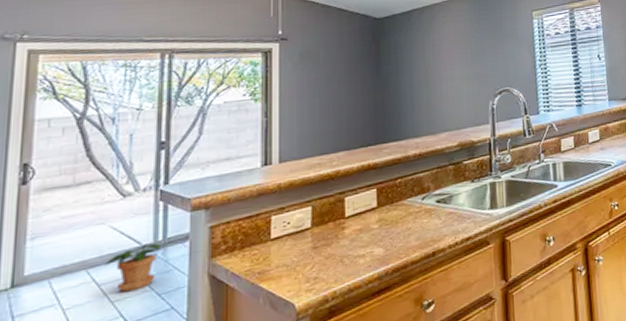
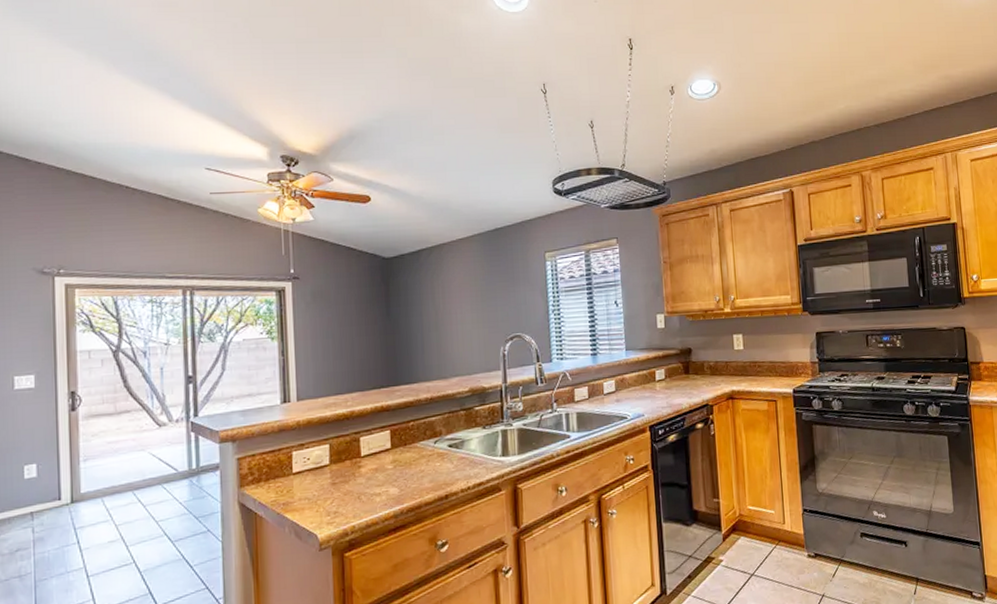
potted plant: present [104,243,160,293] -> none [148,471,195,514]

